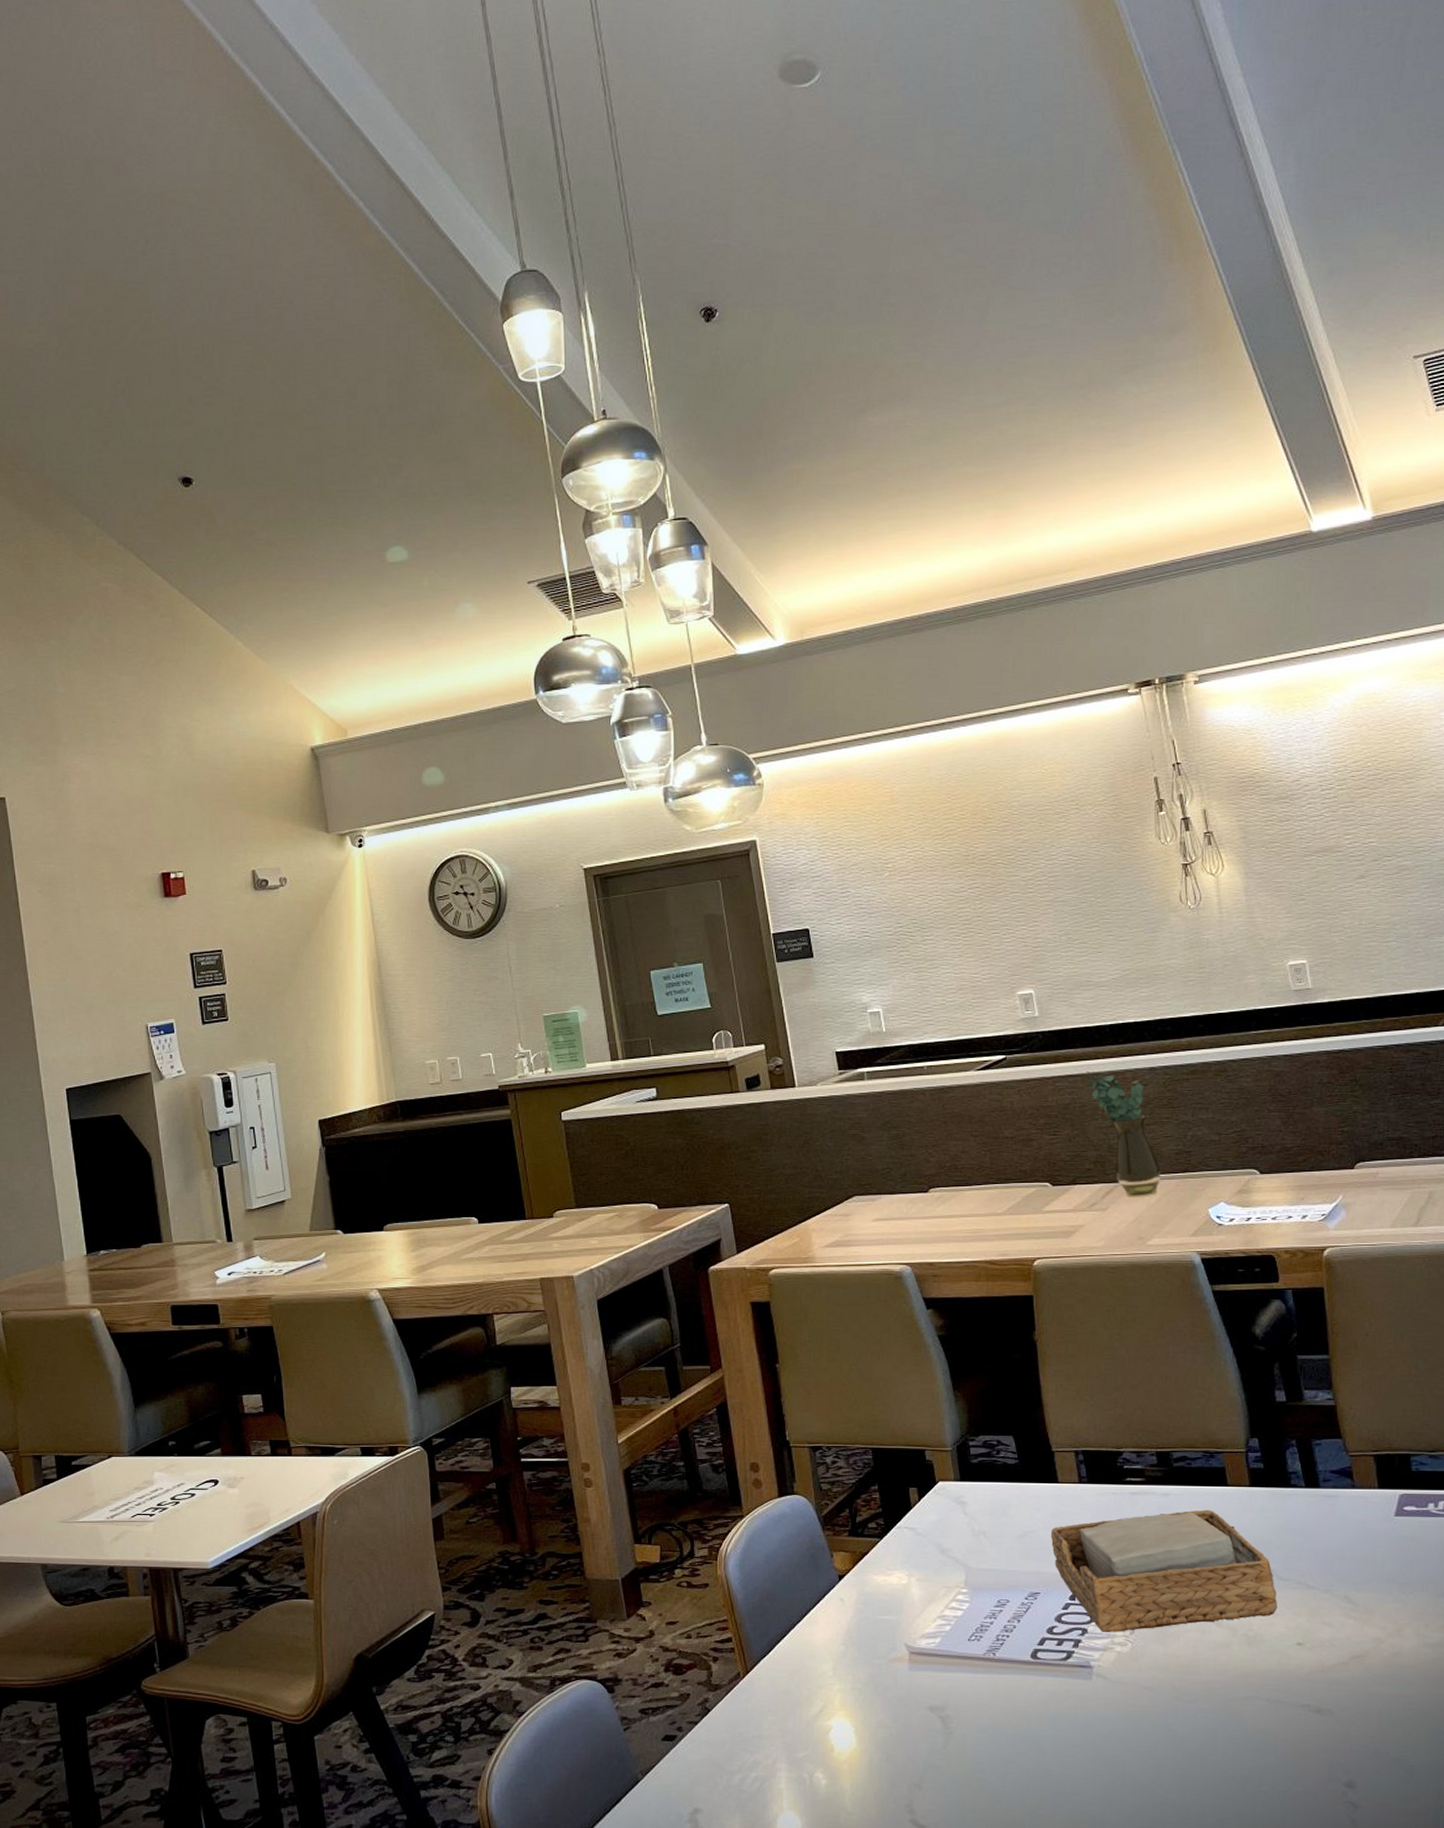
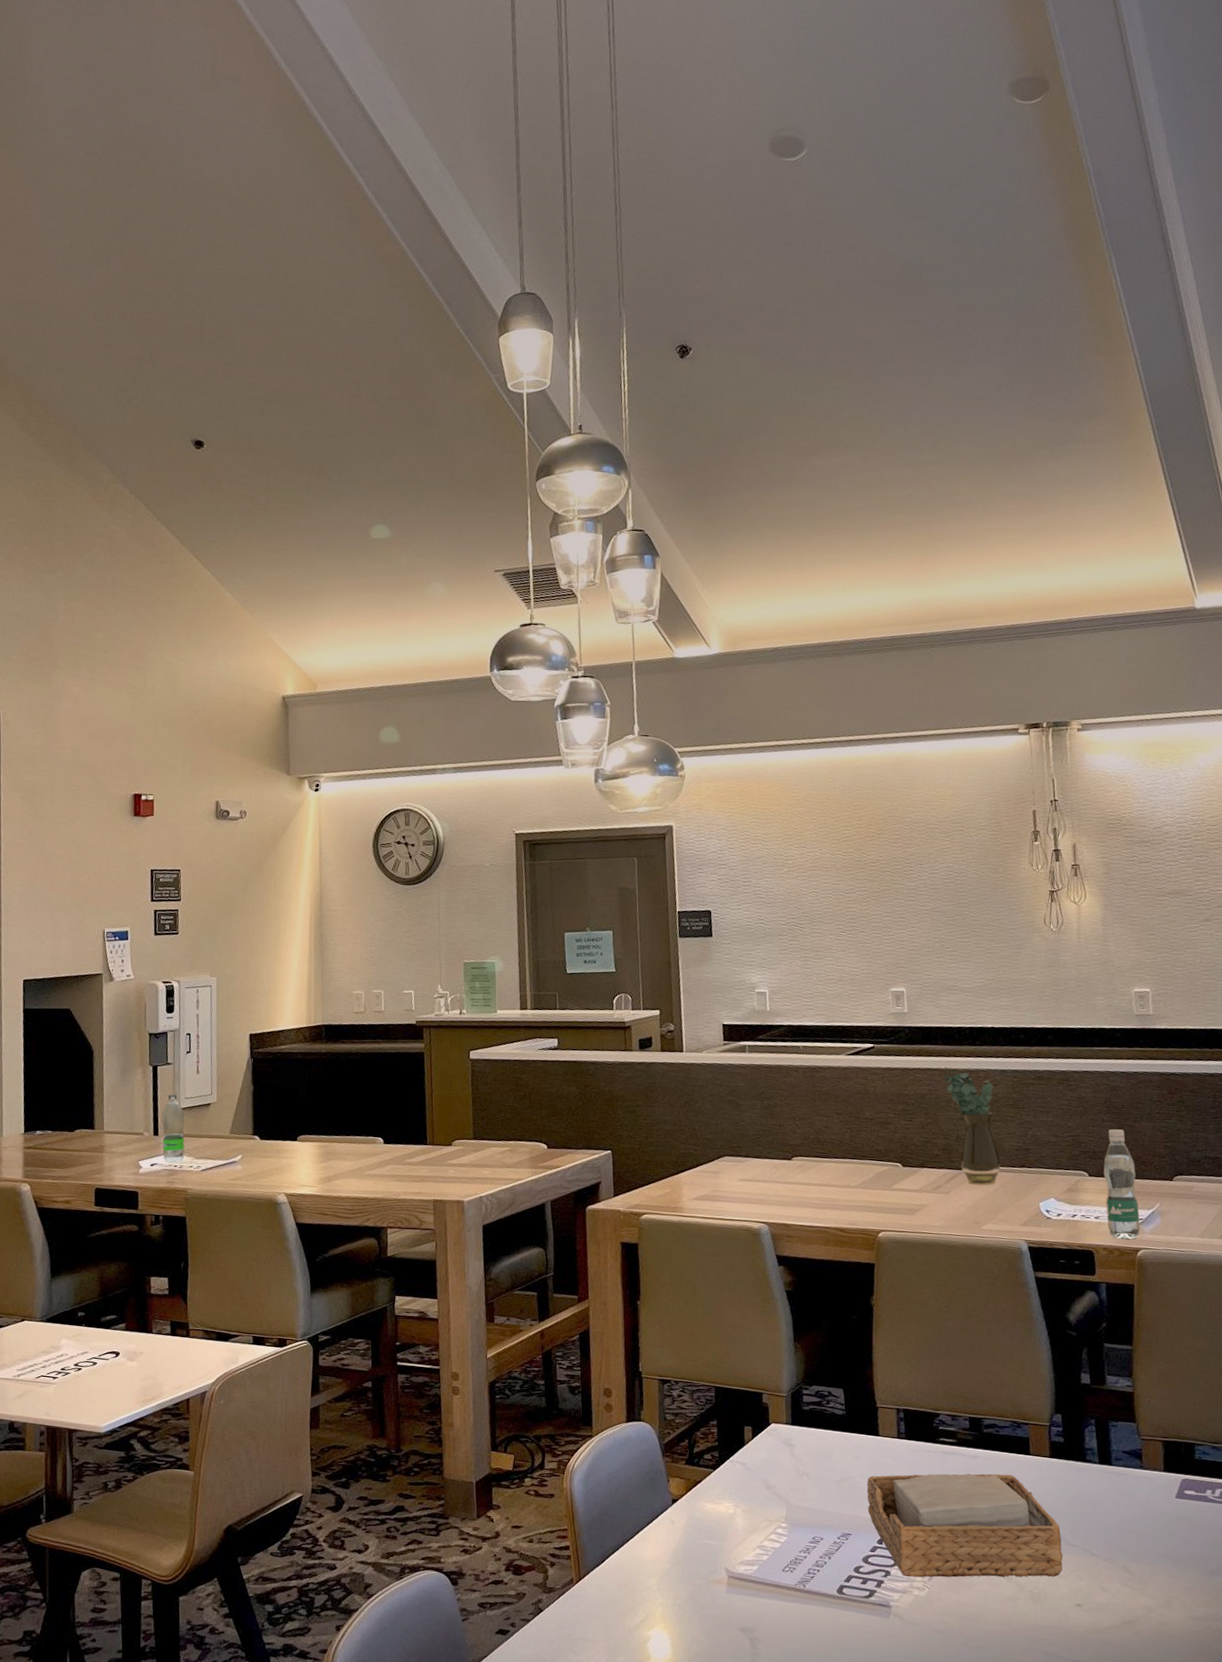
bottle: none [234,1194,263,1269] -> present [162,1094,185,1163]
bottle: none [1274,1119,1323,1239] -> present [1102,1129,1140,1240]

